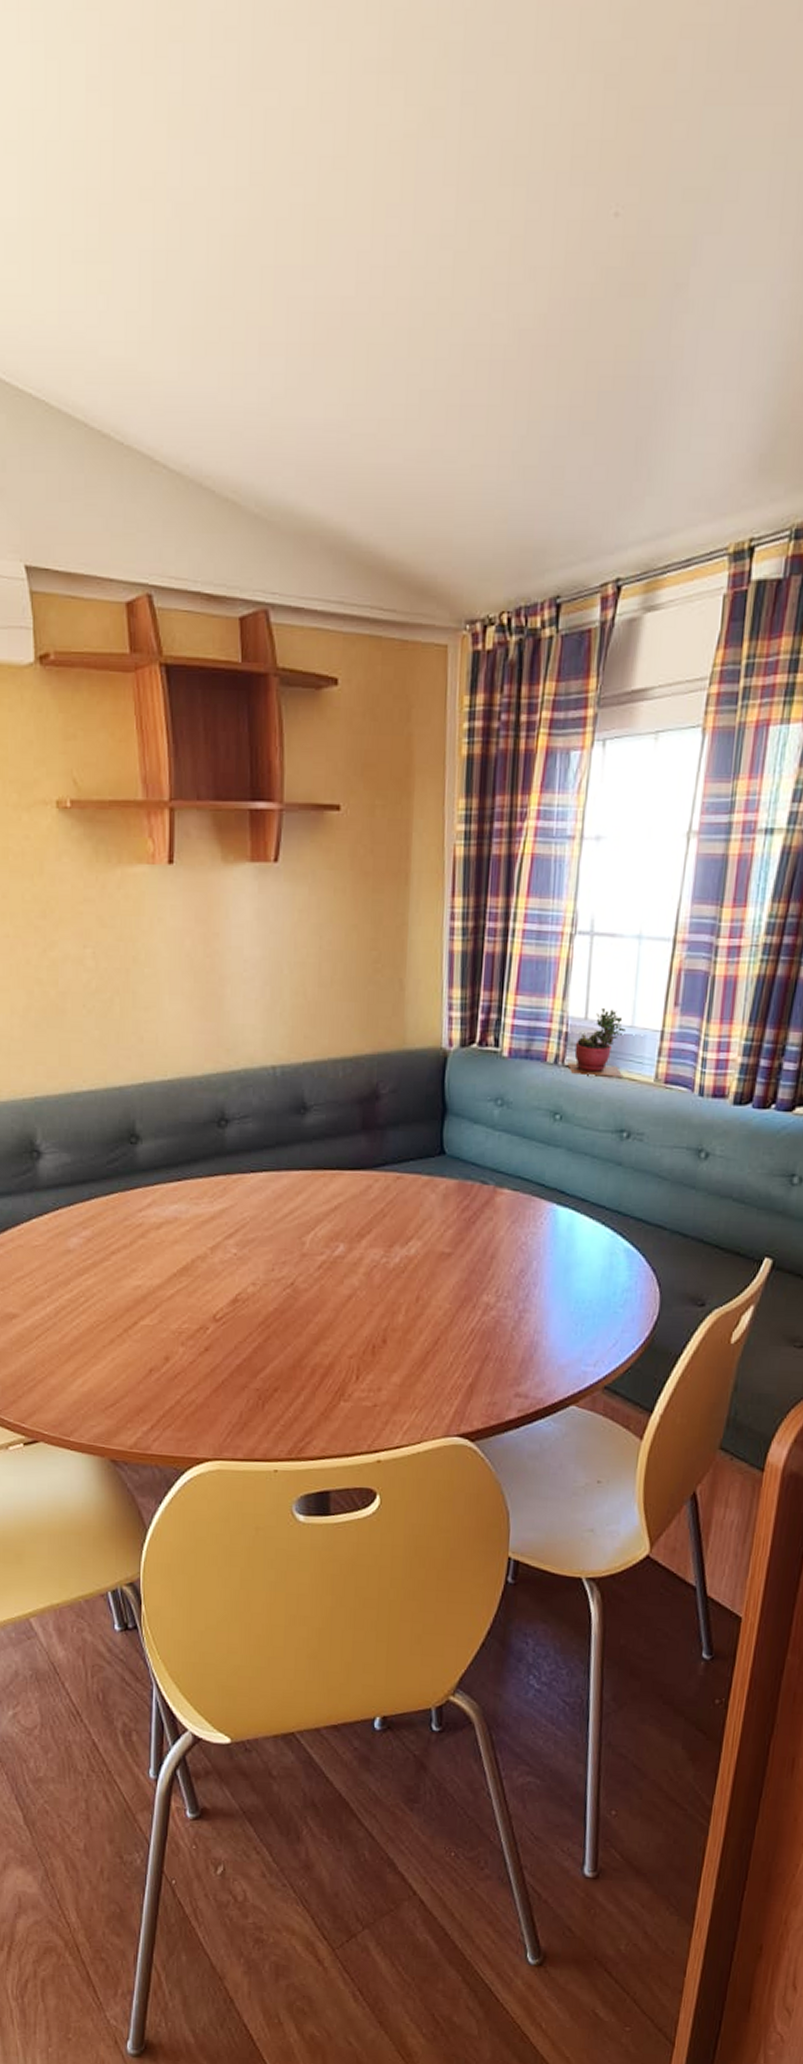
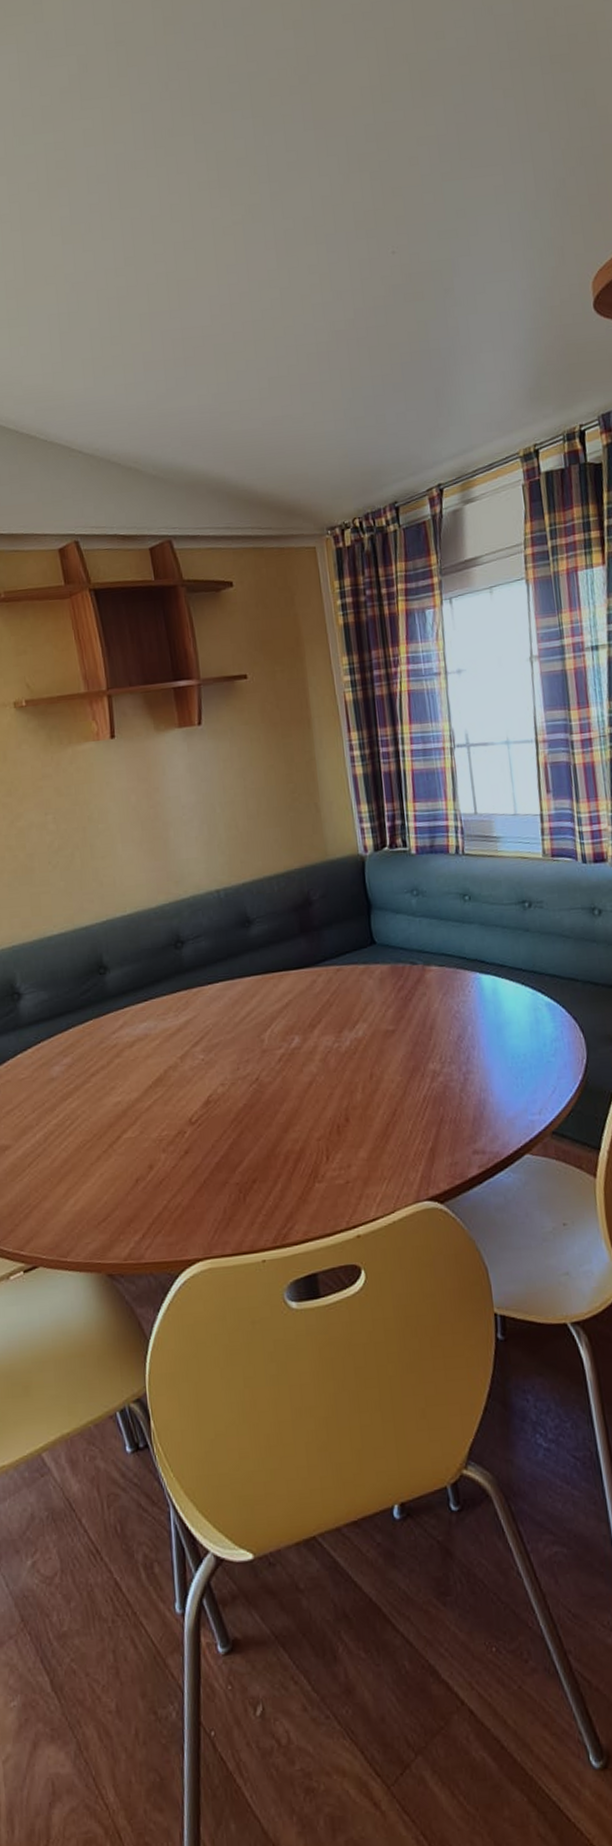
succulent plant: present [567,1008,626,1077] -> none [467,802,516,860]

